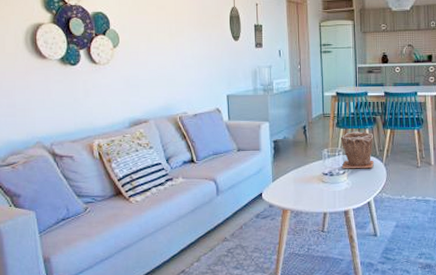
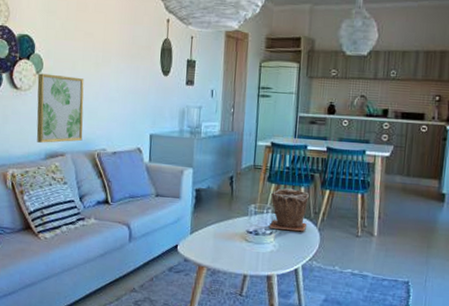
wall art: none [115,47,164,112] -> present [36,73,84,143]

